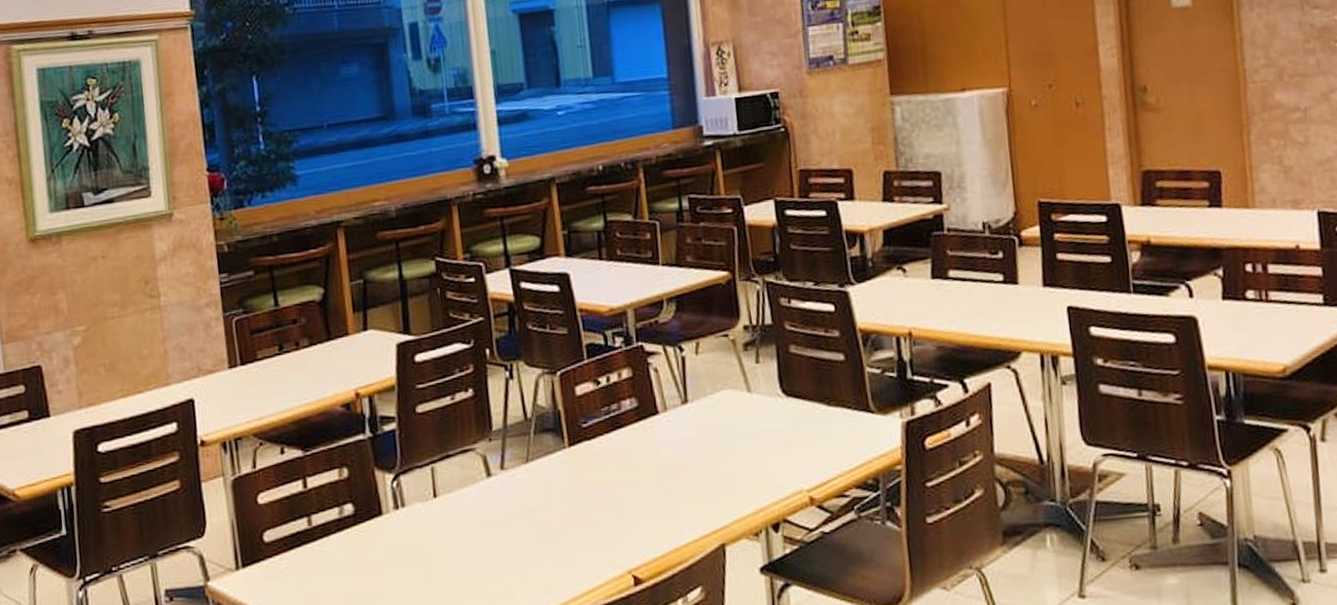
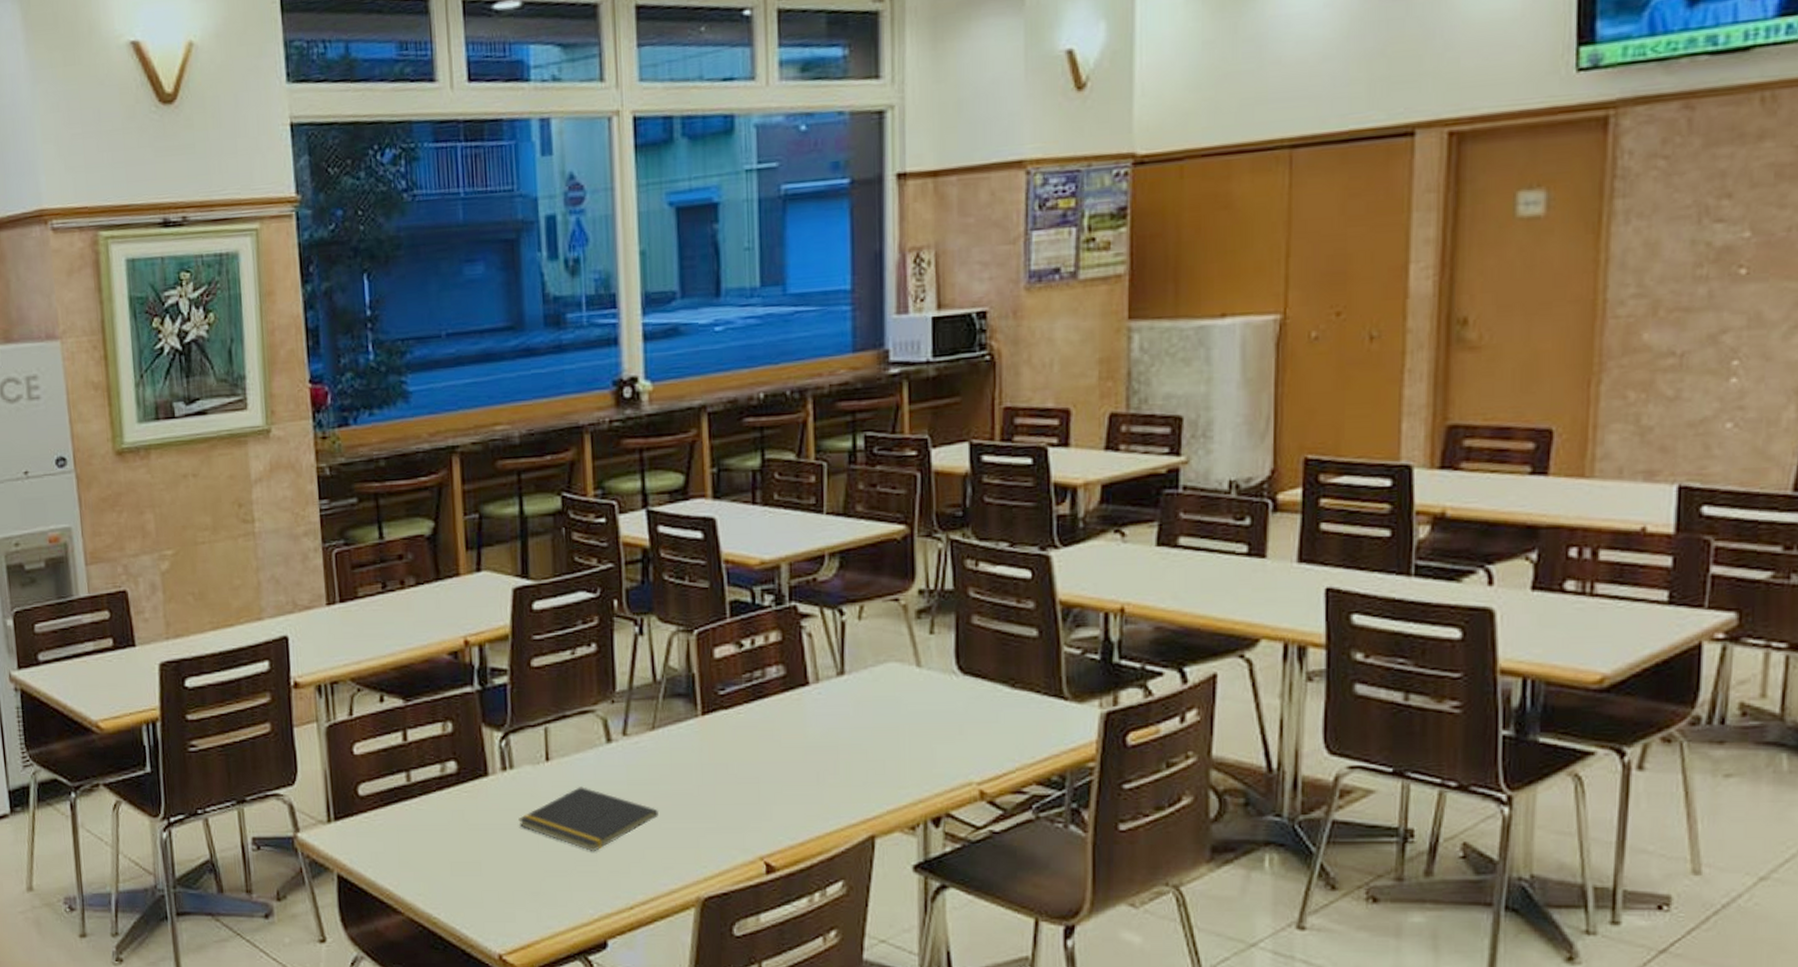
notepad: none [412,519,537,578] -> present [518,787,658,851]

